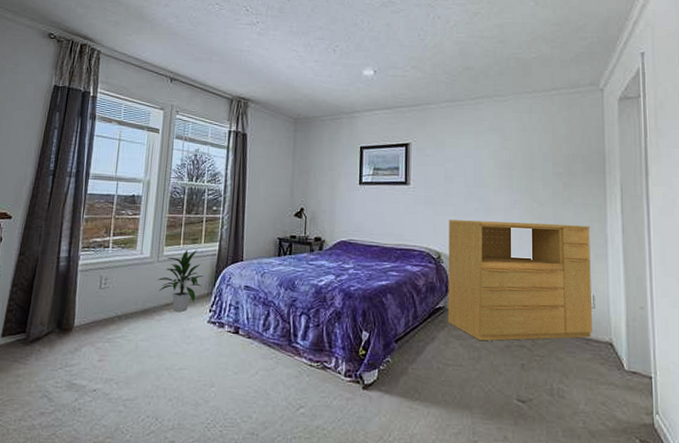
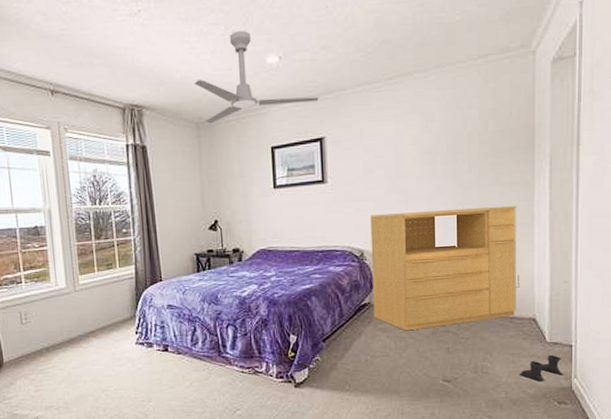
indoor plant: present [157,249,205,313] -> none [77,274,126,338]
ceiling fan: none [297,46,408,121] -> present [194,31,320,124]
boots: none [598,384,646,414] -> present [520,354,565,382]

